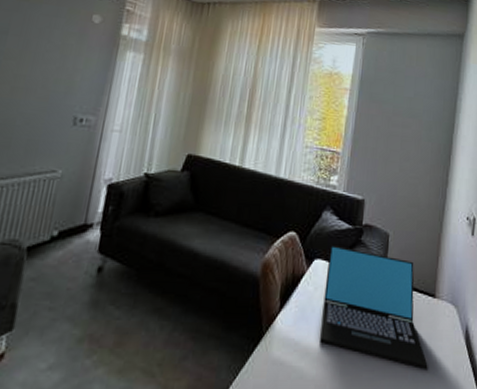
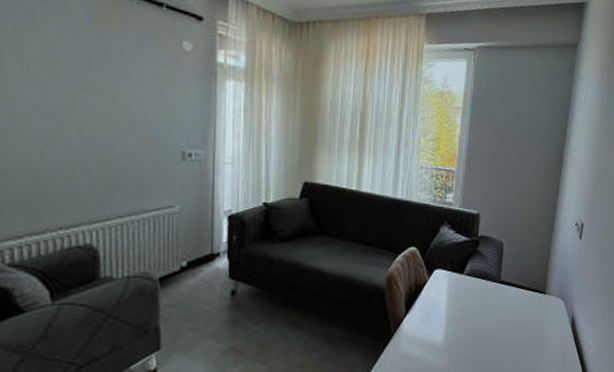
laptop: present [320,245,428,369] -> none [443,257,539,352]

